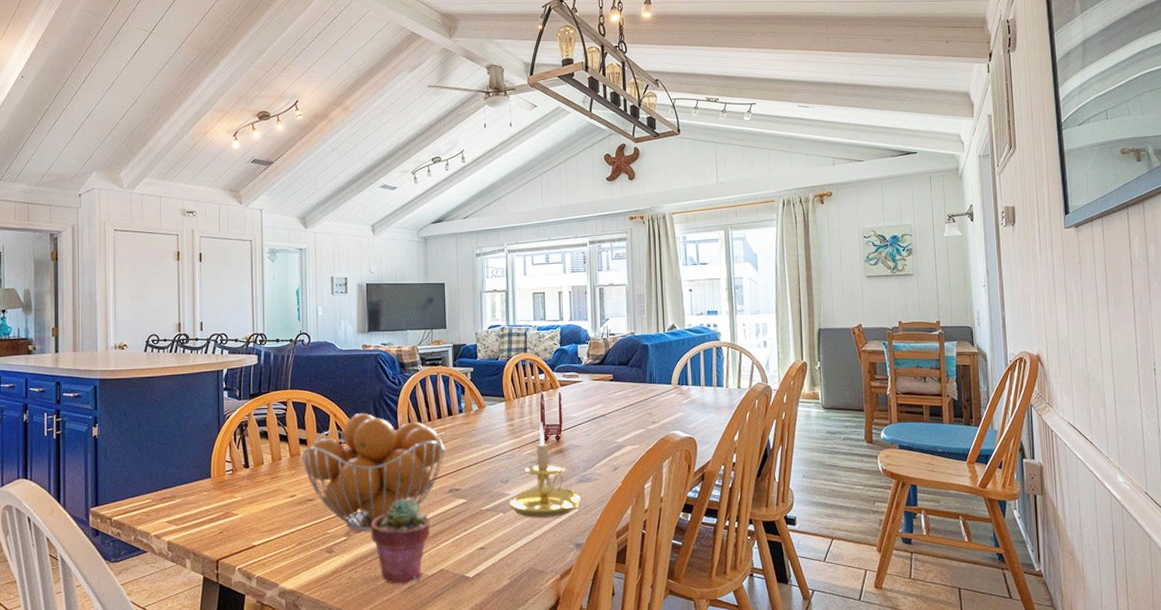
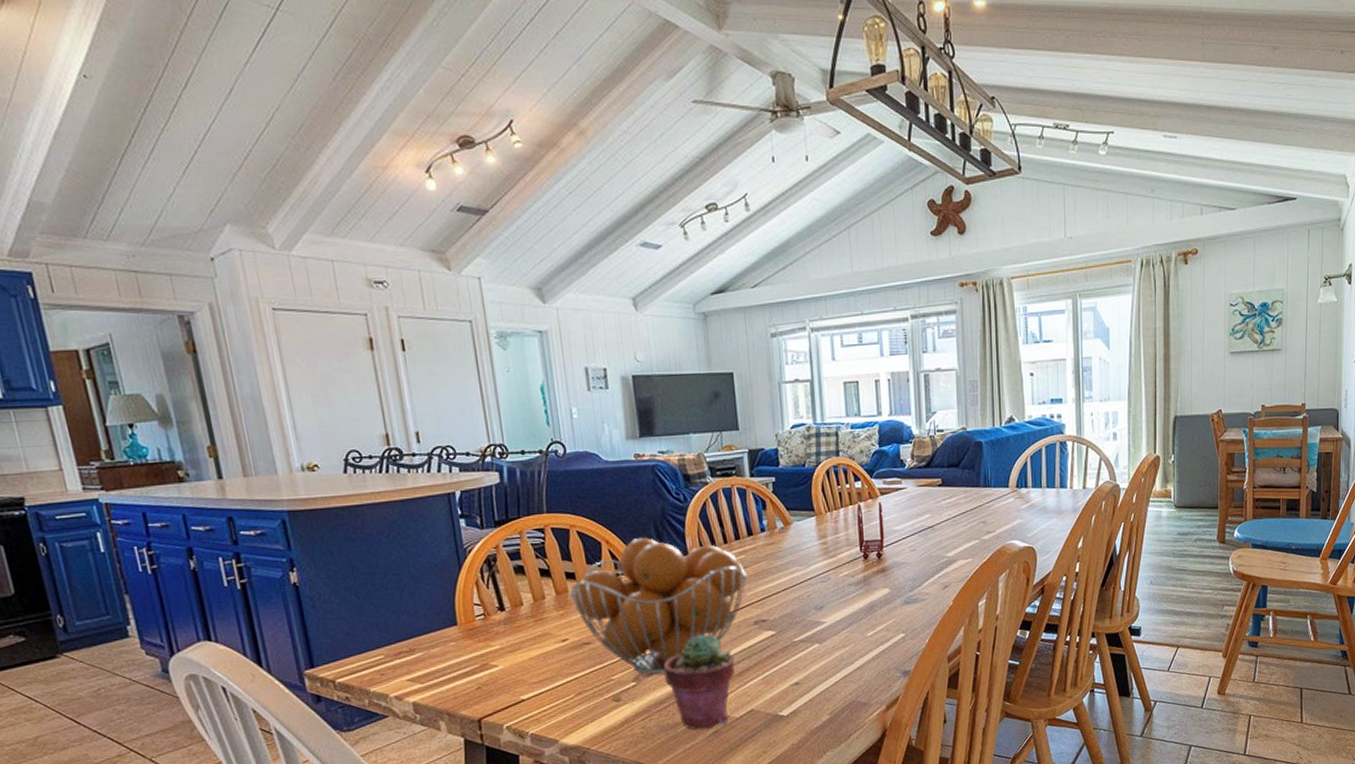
candle holder: present [507,422,581,518] -> none [823,538,907,647]

